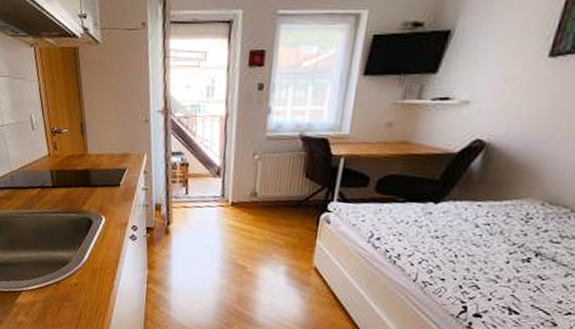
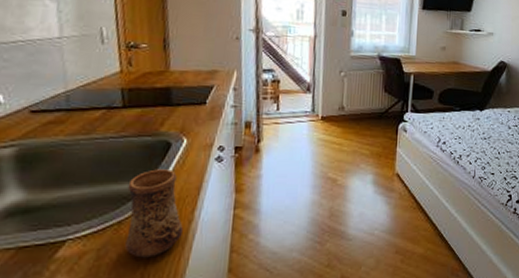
cup: none [61,242,105,314] -> present [125,169,183,258]

